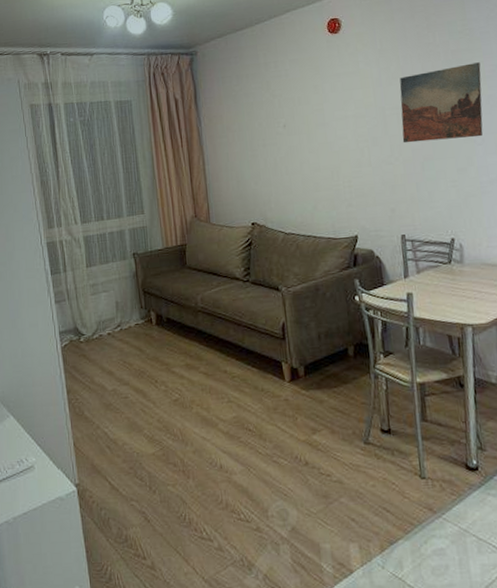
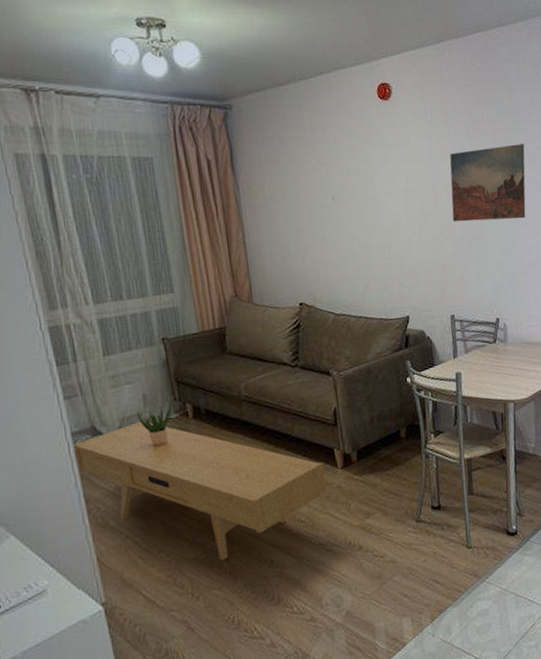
tv console: none [61,324,275,459] -> present [74,420,327,561]
potted plant: none [110,307,139,348] -> present [136,400,173,446]

